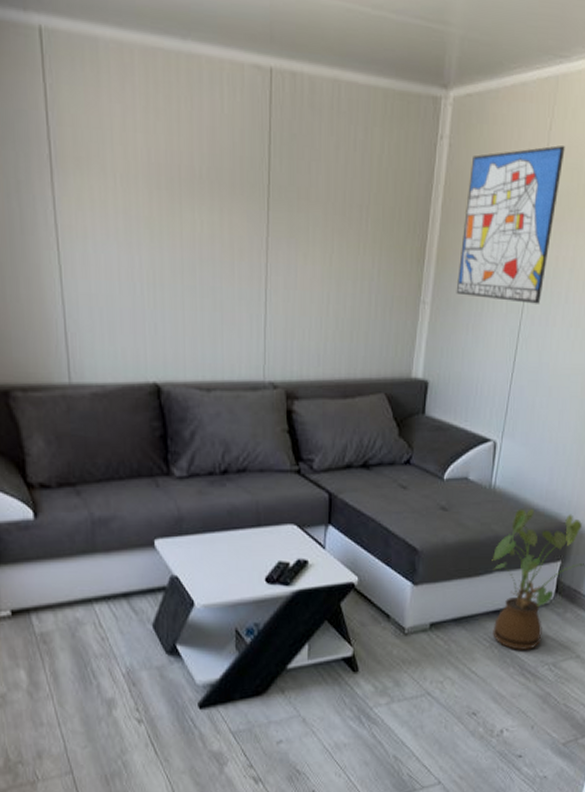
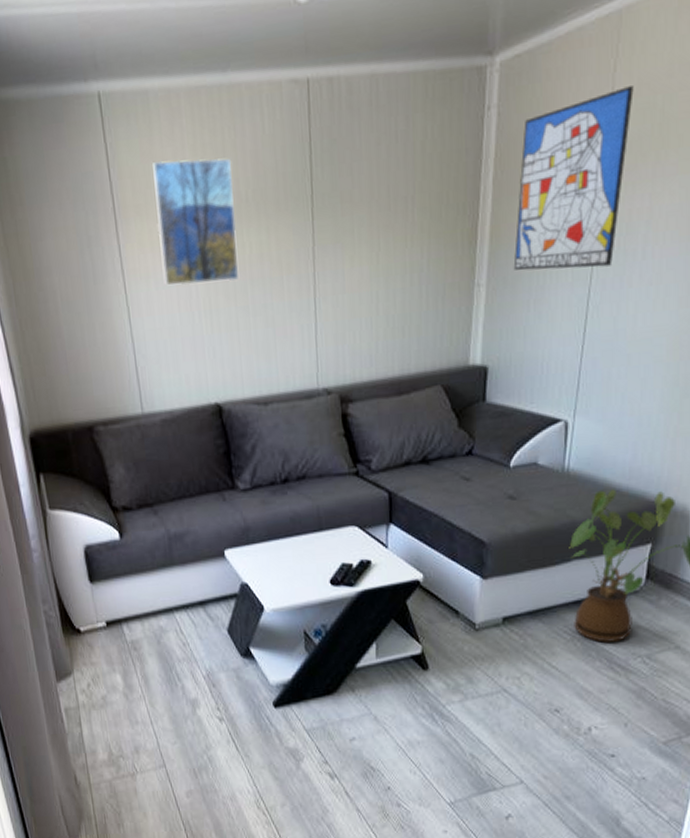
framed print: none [98,115,188,258] -> present [153,158,240,286]

